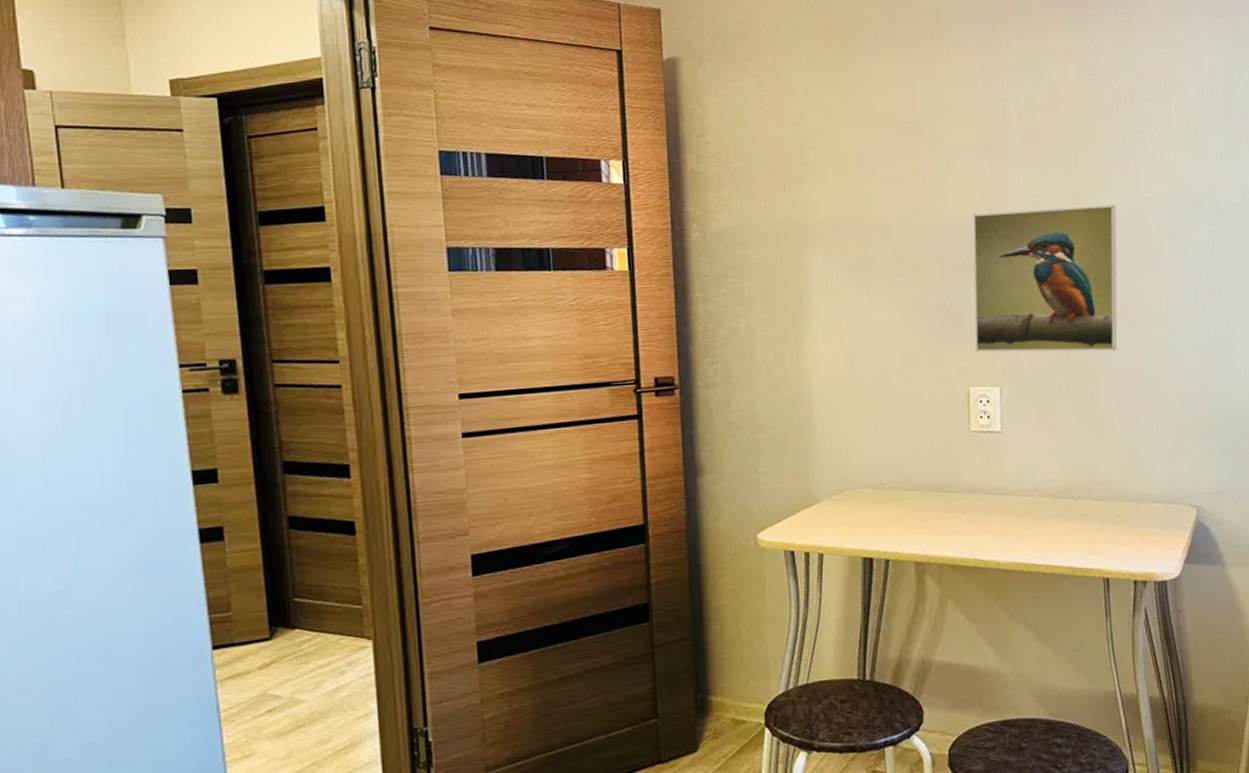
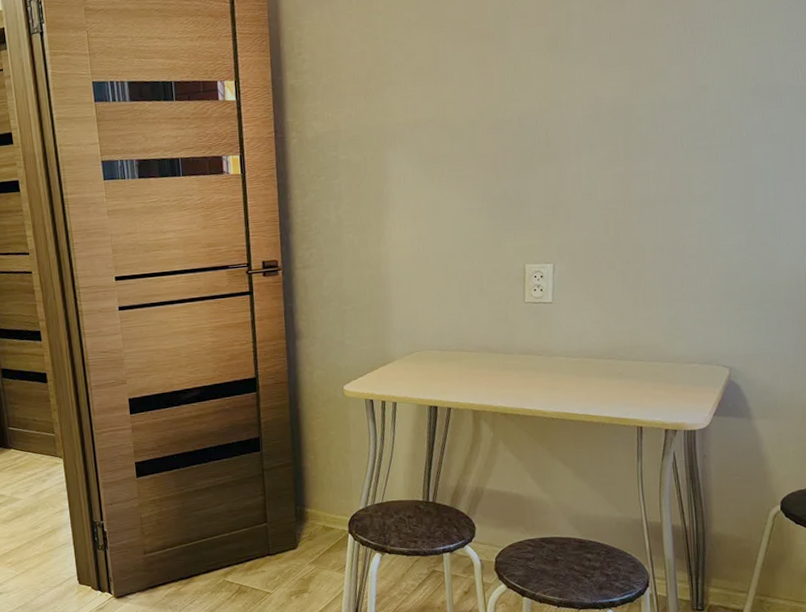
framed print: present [972,205,1117,353] -> none [532,94,673,234]

